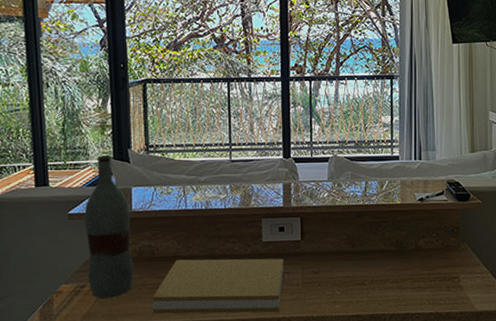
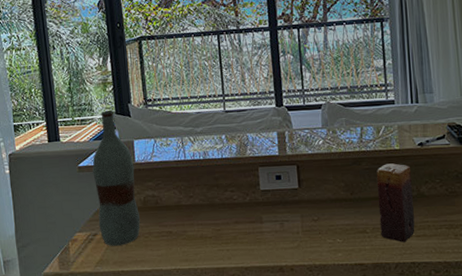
book: present [152,258,284,314] -> none [158,206,283,261]
candle: none [377,217,411,294] -> present [377,163,415,242]

